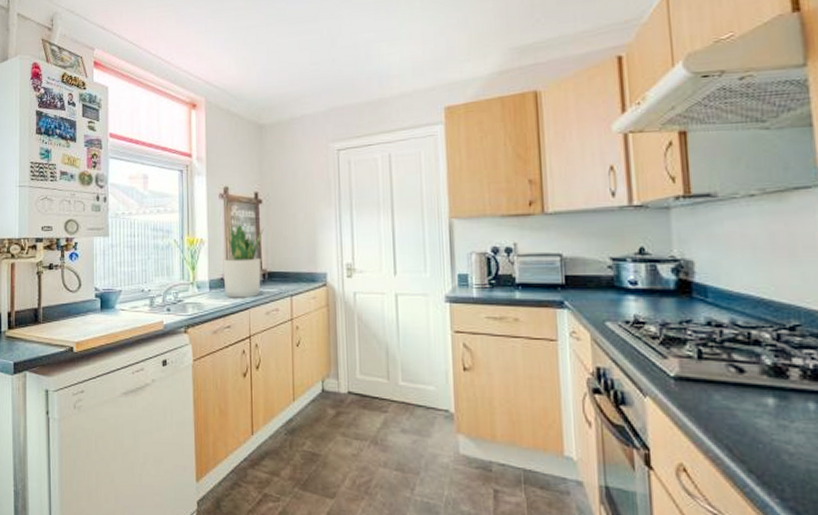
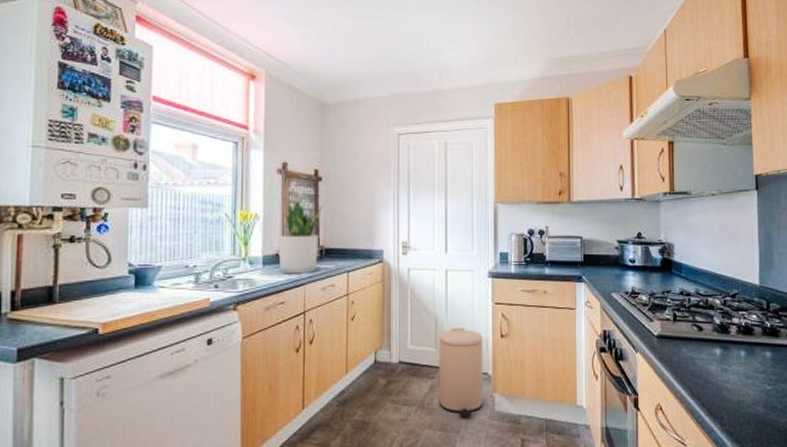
pedal bin: none [390,358,445,458] -> present [439,328,483,417]

